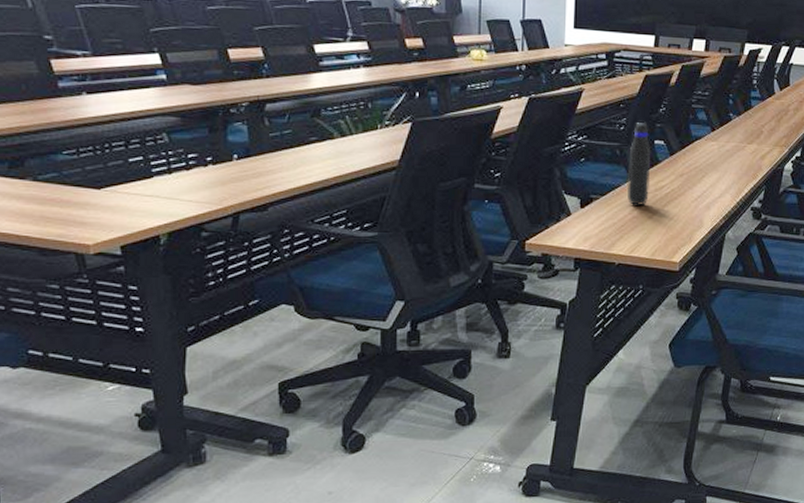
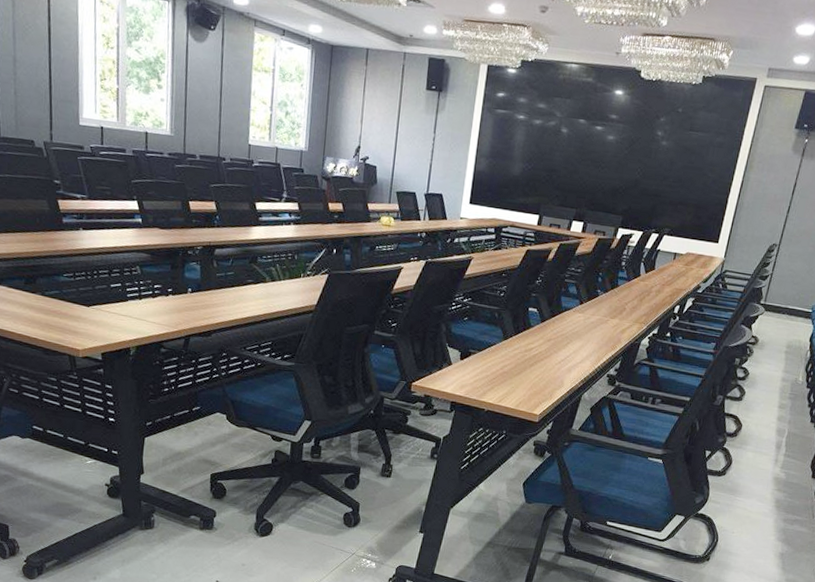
water bottle: present [627,122,651,207] -> none [501,290,525,364]

